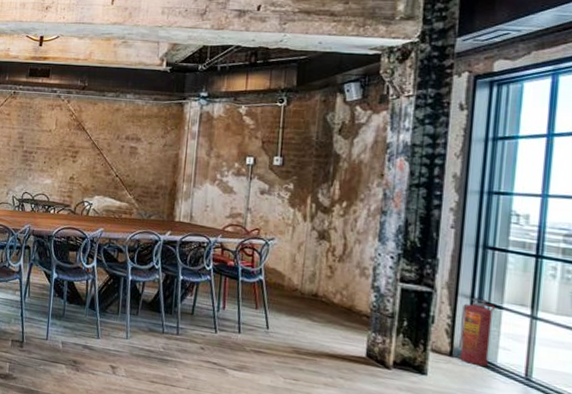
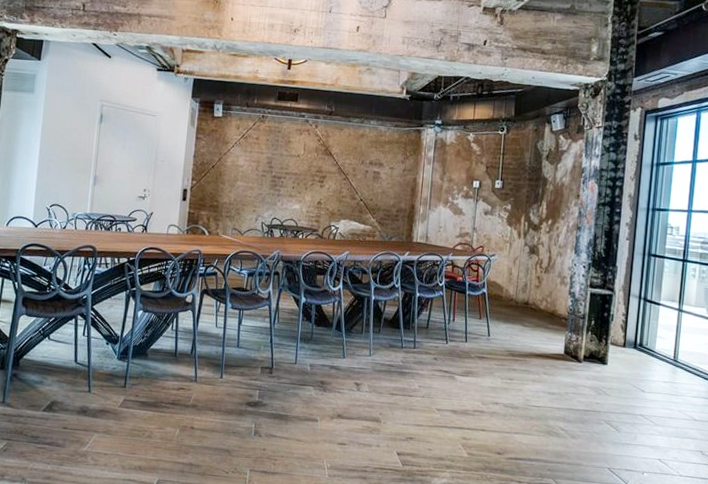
fire extinguisher: present [459,298,496,367] -> none [630,297,656,354]

